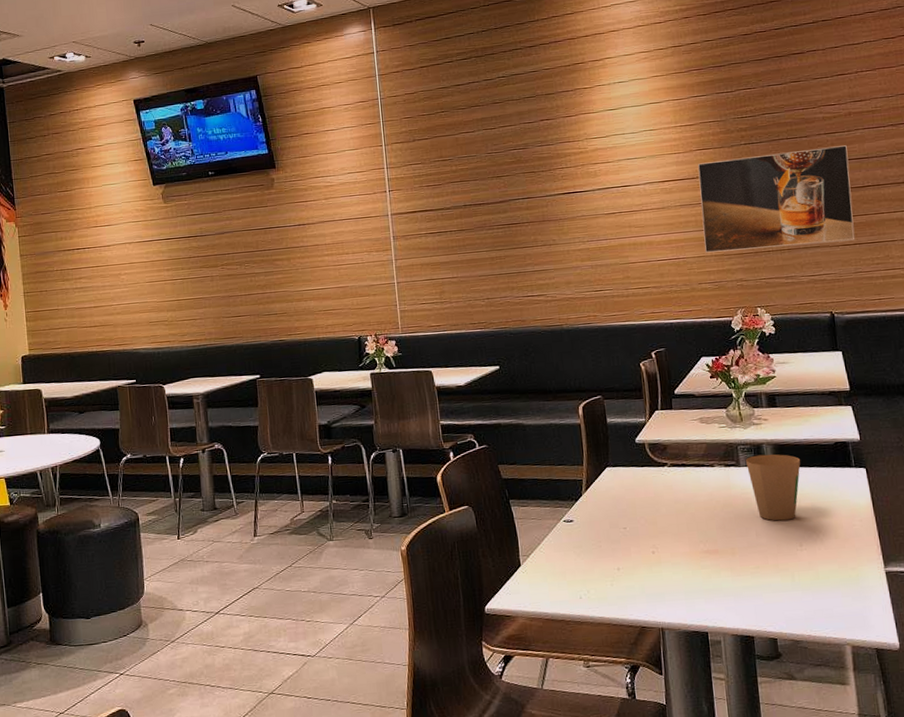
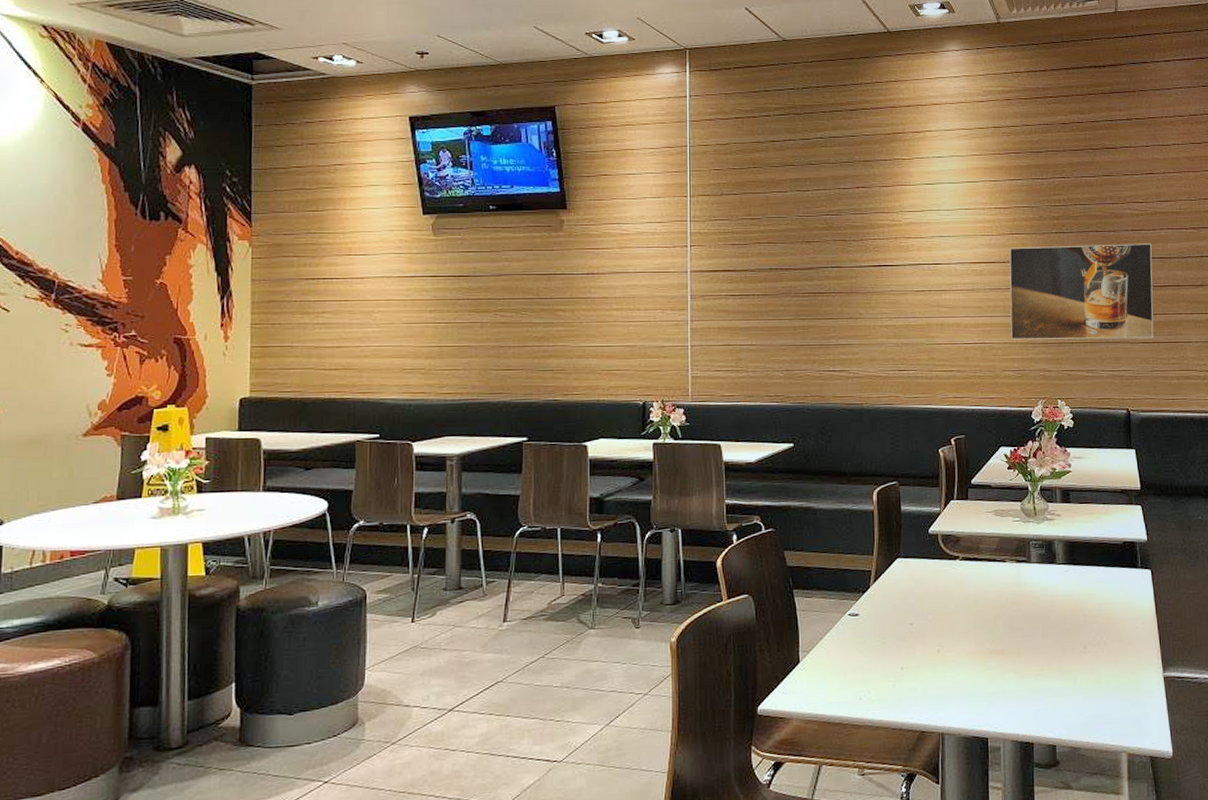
paper cup: present [746,454,801,521] -> none [1037,551,1090,621]

